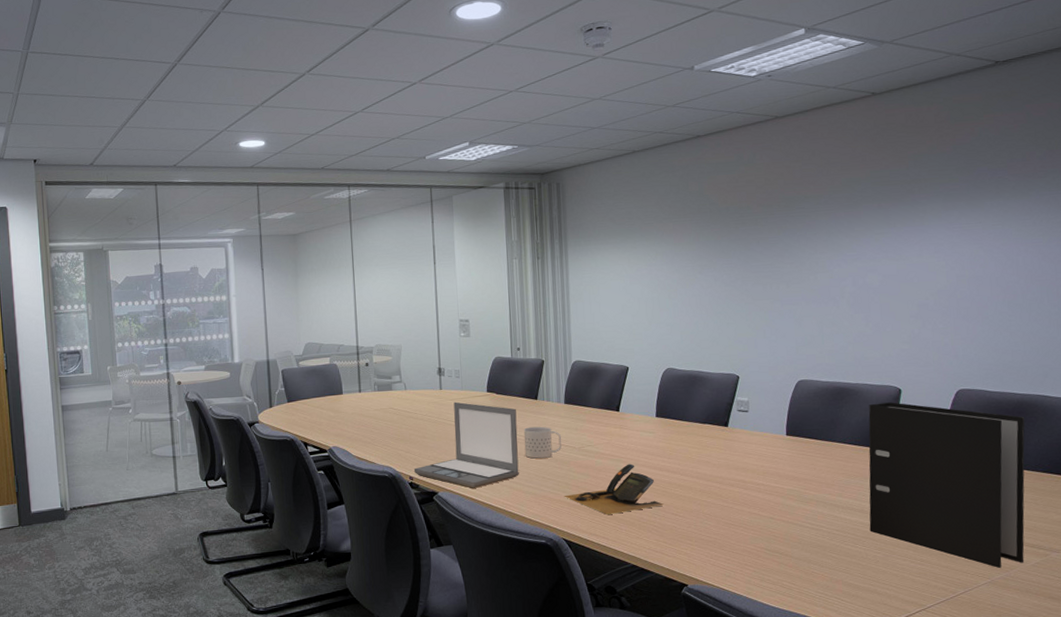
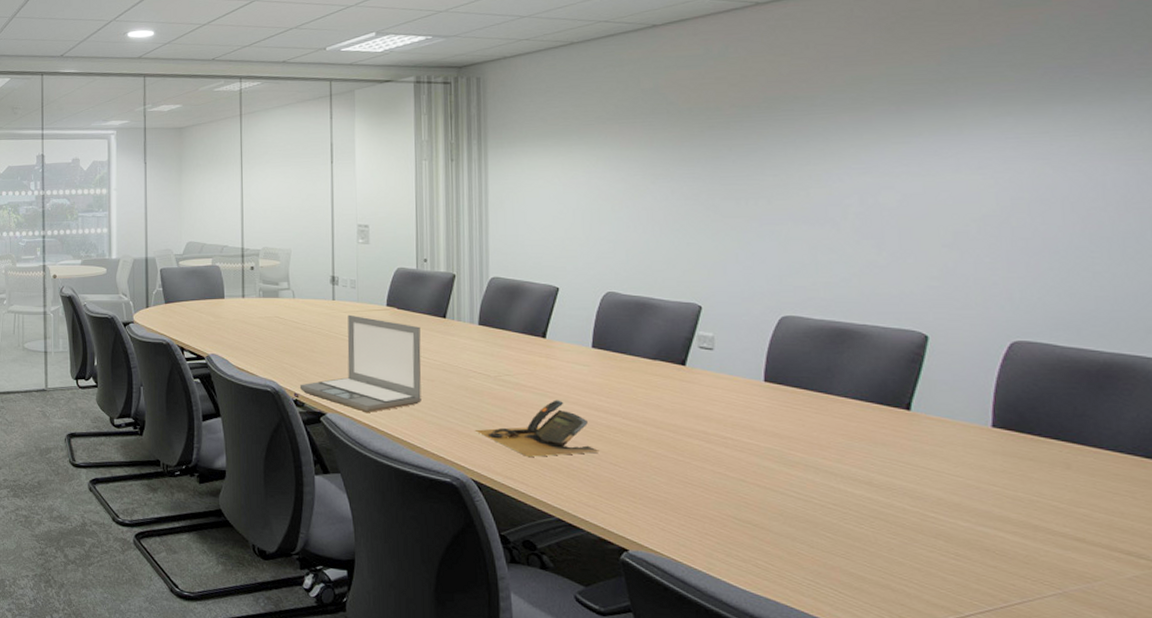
mug: present [523,426,562,459] -> none [428,348,474,385]
binder: present [868,402,1025,568] -> none [880,351,1117,577]

